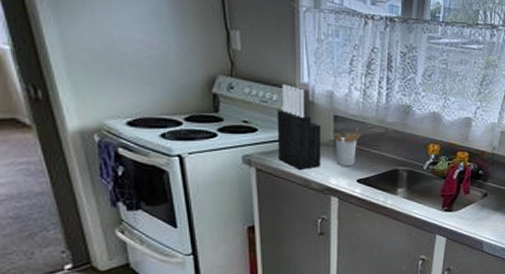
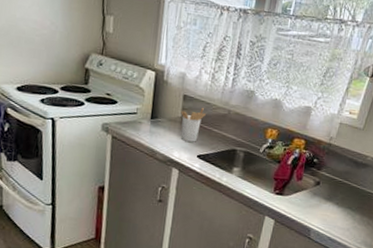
knife block: present [277,84,321,171] -> none [131,64,172,142]

